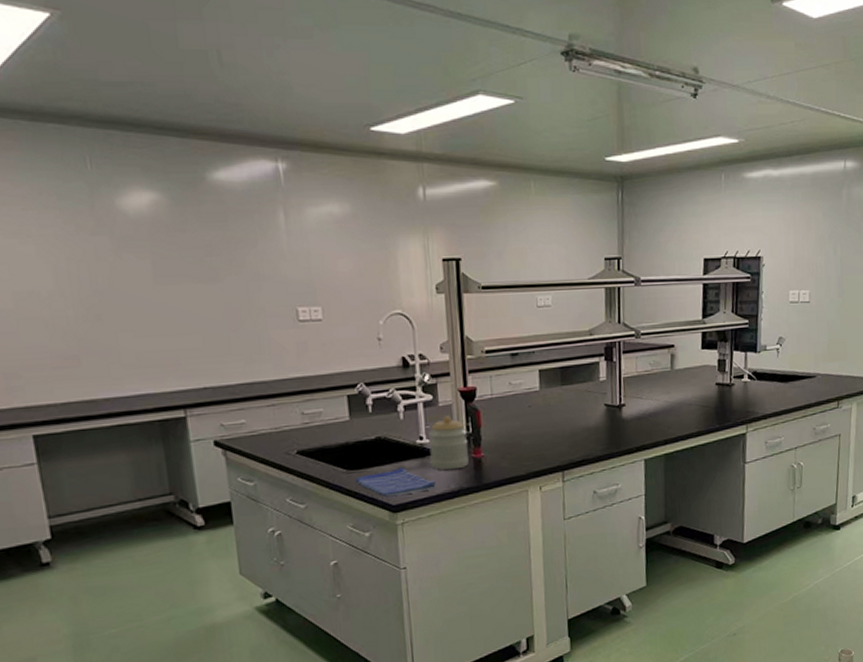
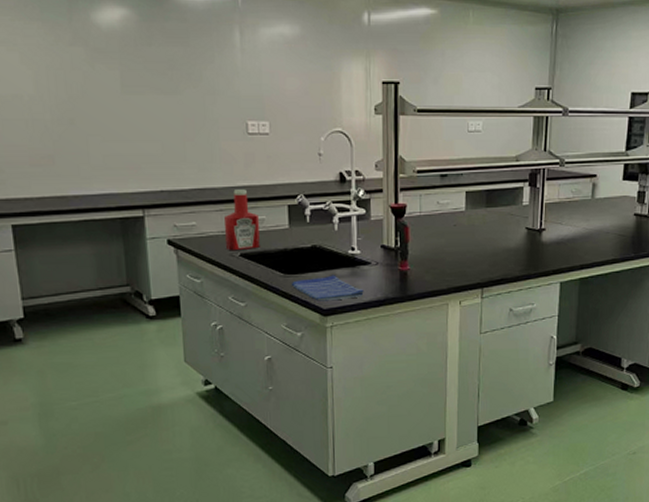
ketchup bottle: none [277,381,319,449] -> present [224,189,260,251]
jar: present [428,415,470,470] -> none [359,229,396,280]

